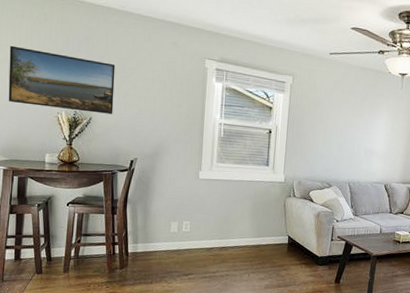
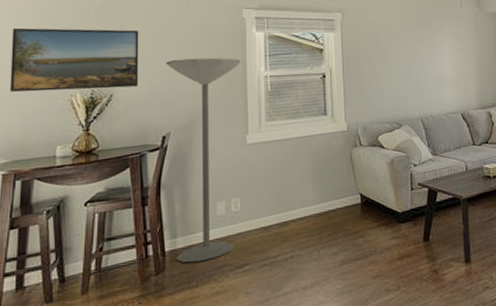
floor lamp: none [136,96,200,265] -> present [165,57,241,263]

